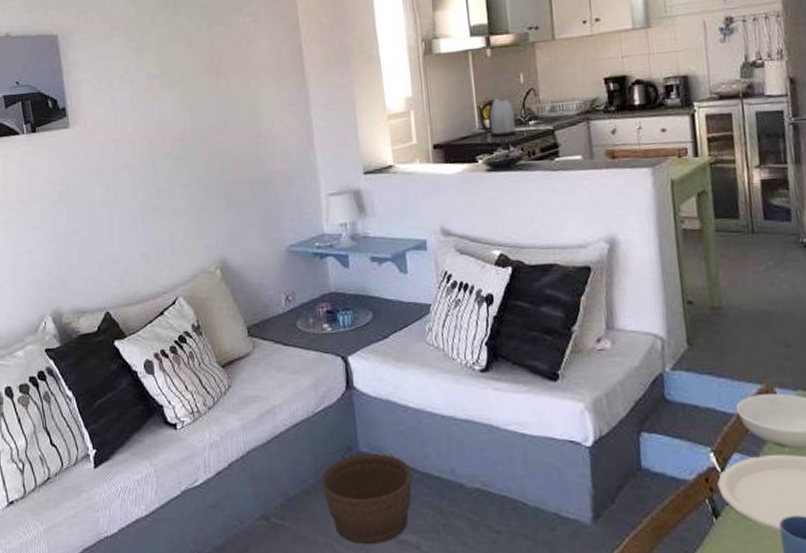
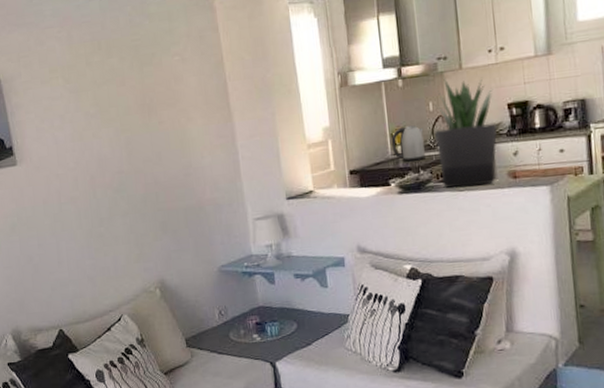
planter: none [526,46,594,167] -> present [435,75,497,188]

